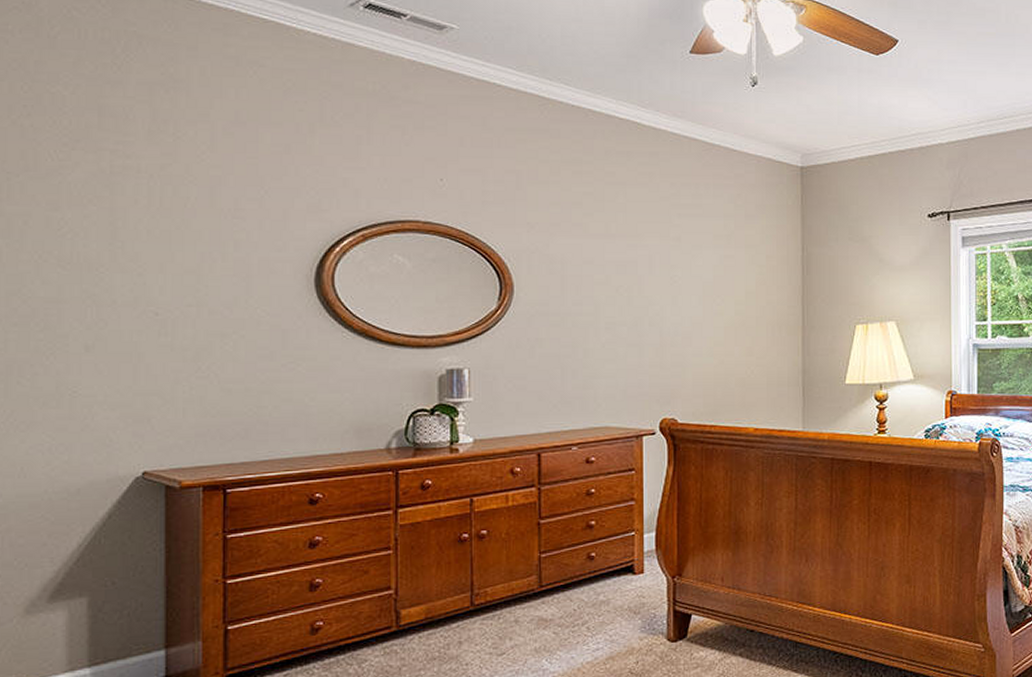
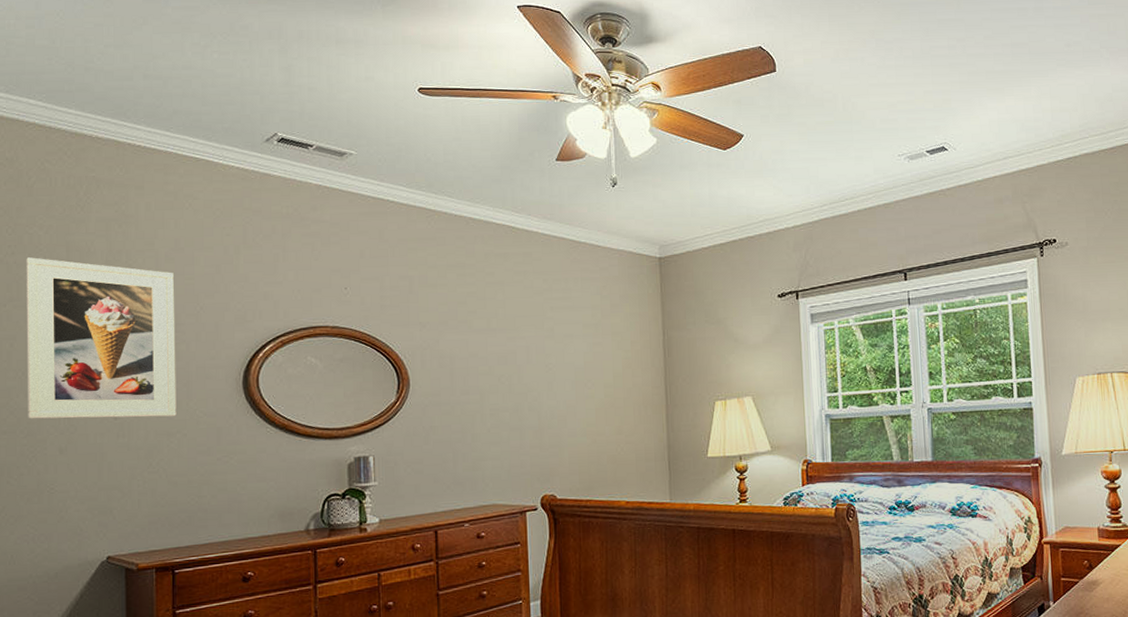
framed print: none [44,121,234,315] -> present [26,257,177,419]

